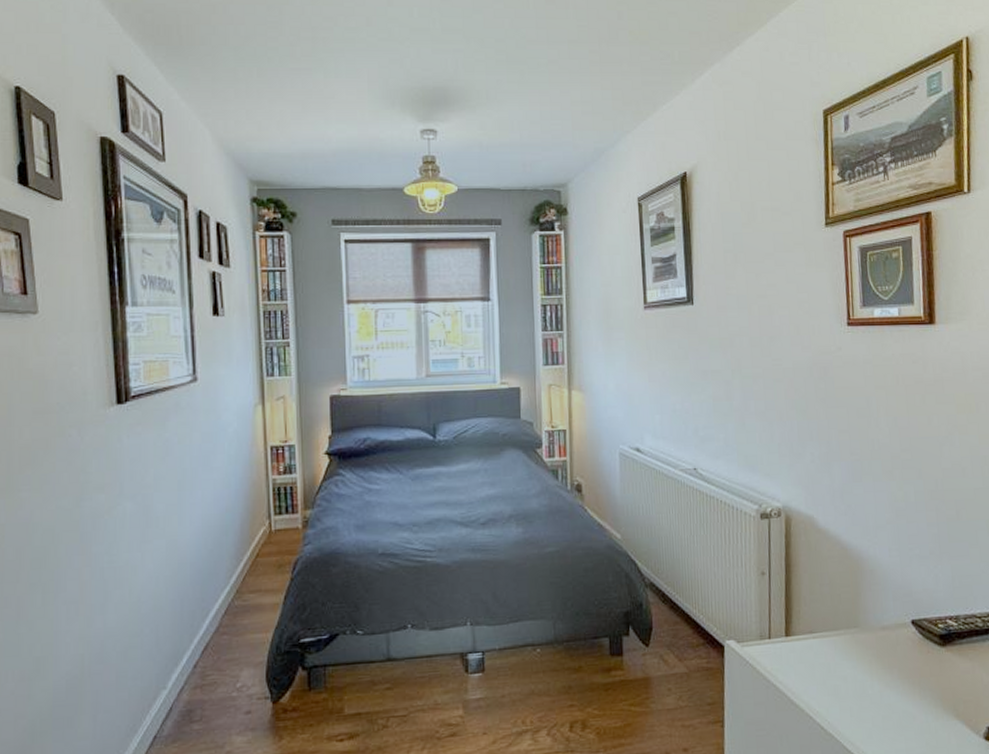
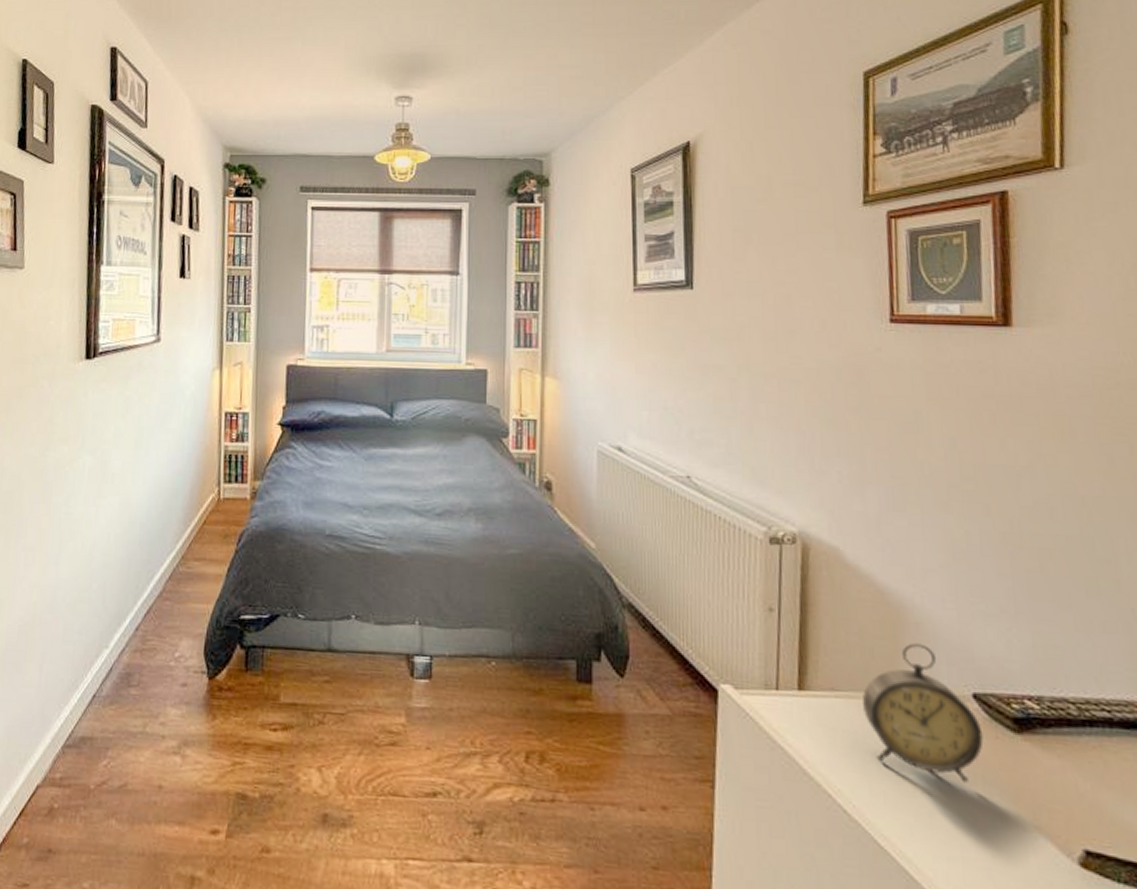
alarm clock: none [833,586,919,691] -> present [863,643,984,783]

